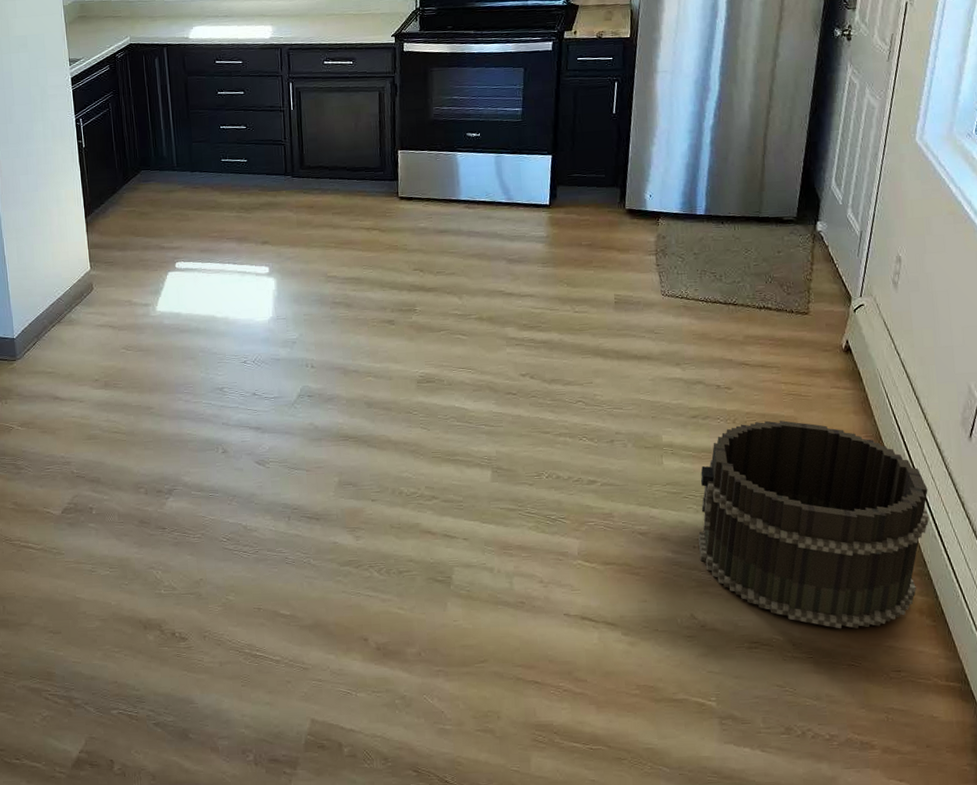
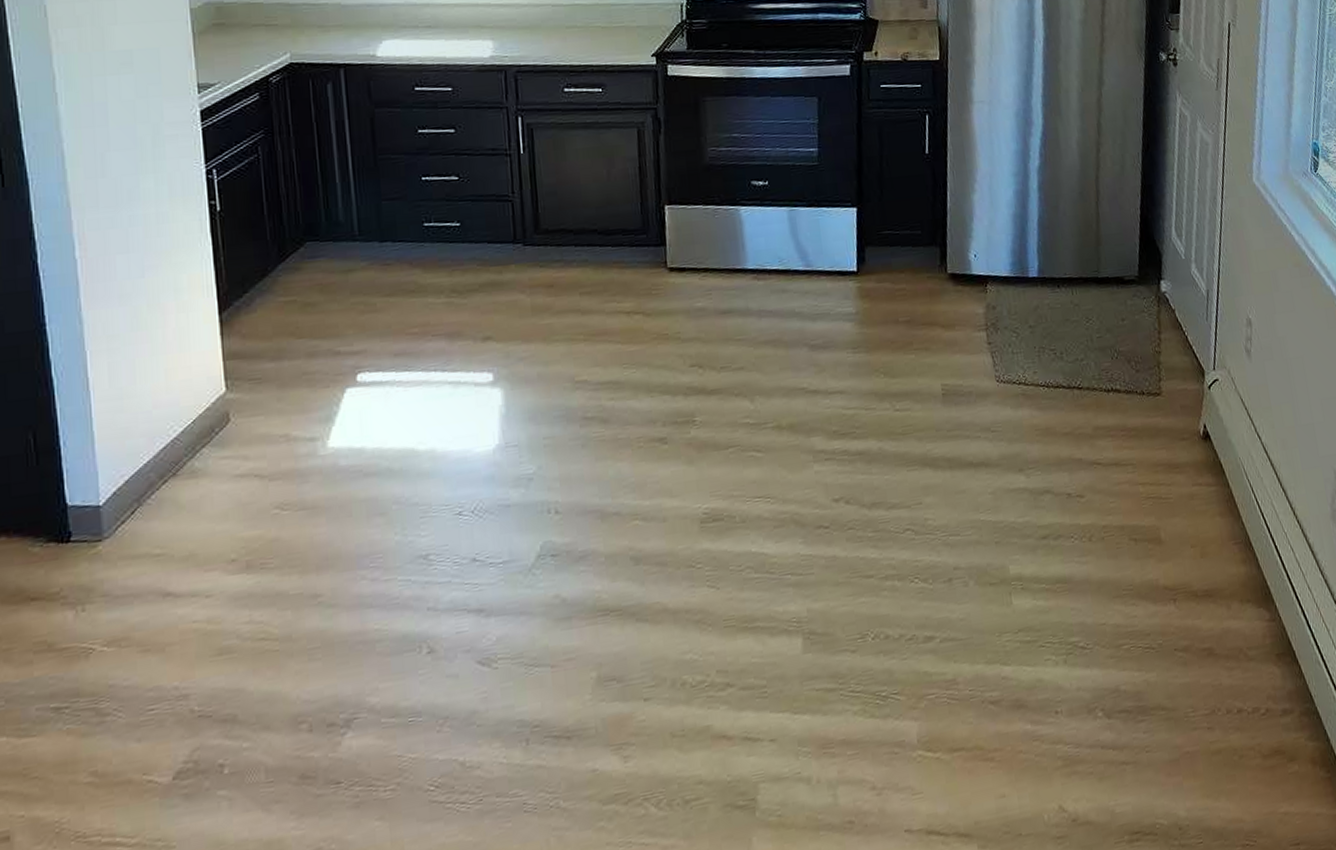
bucket: present [698,420,929,629] -> none [1057,532,1311,799]

